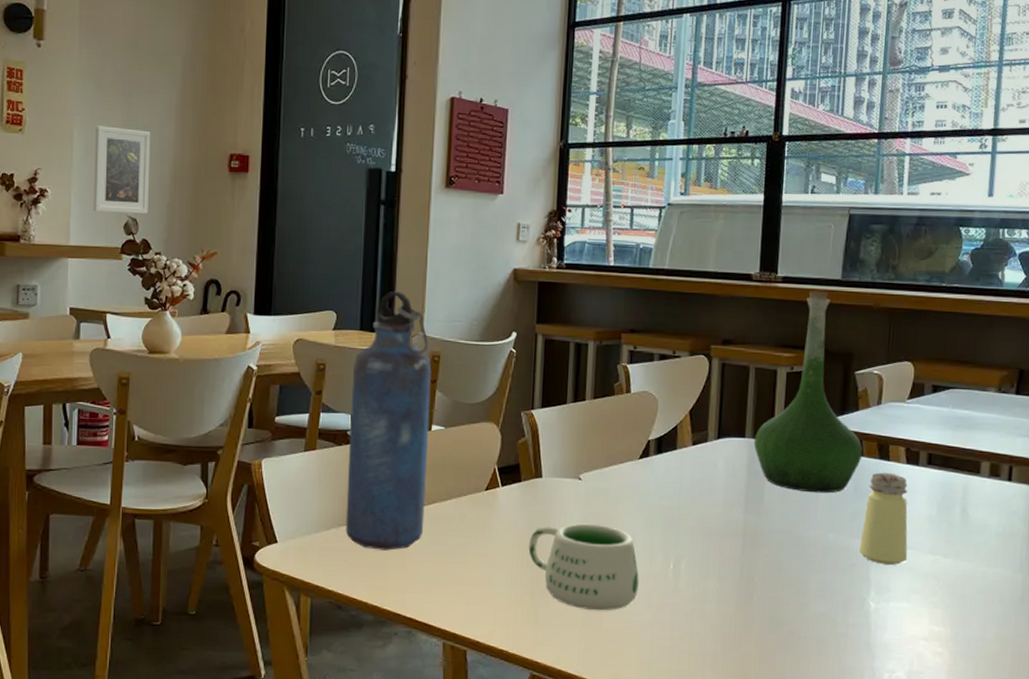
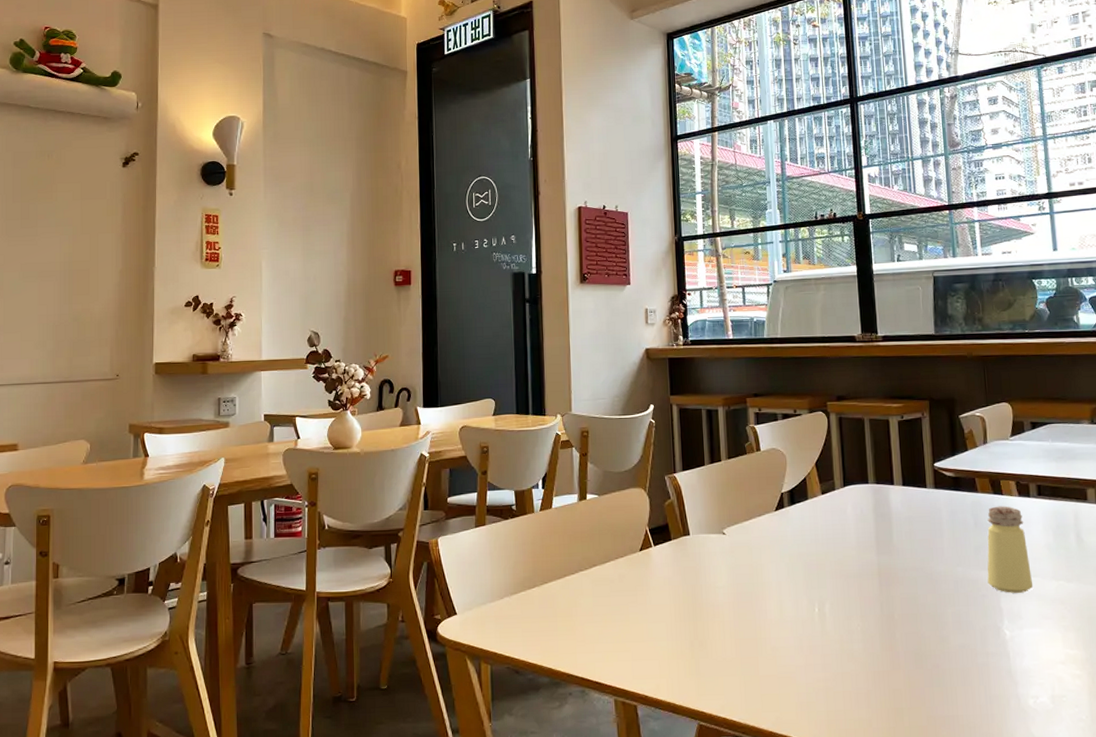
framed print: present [93,126,151,214] -> none [280,256,328,330]
water bottle: present [345,290,432,550] -> none [513,376,588,615]
mug: present [528,523,639,611] -> none [684,575,789,658]
vase: present [753,290,863,493] -> none [876,345,977,530]

